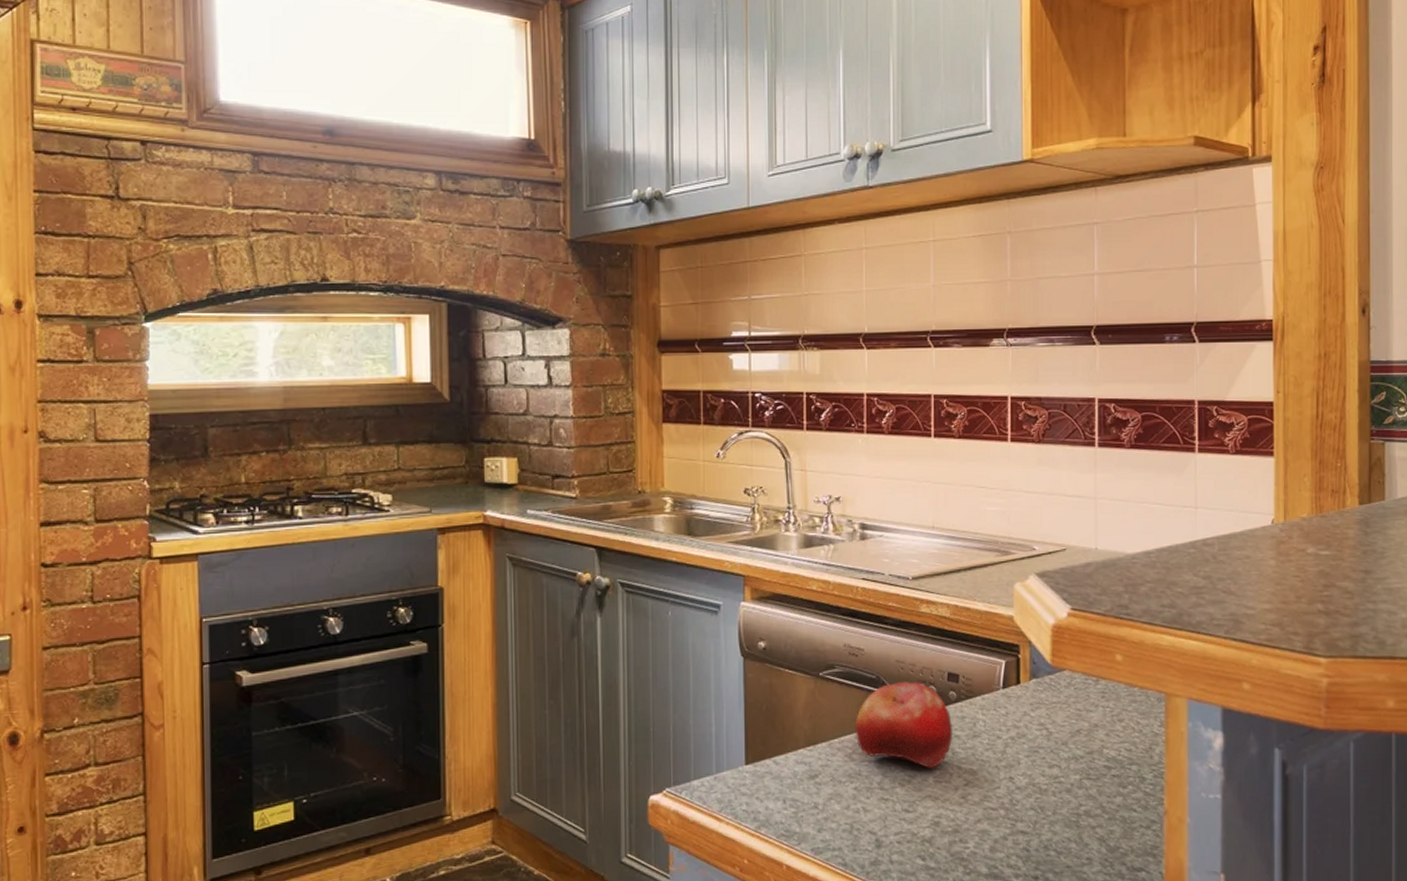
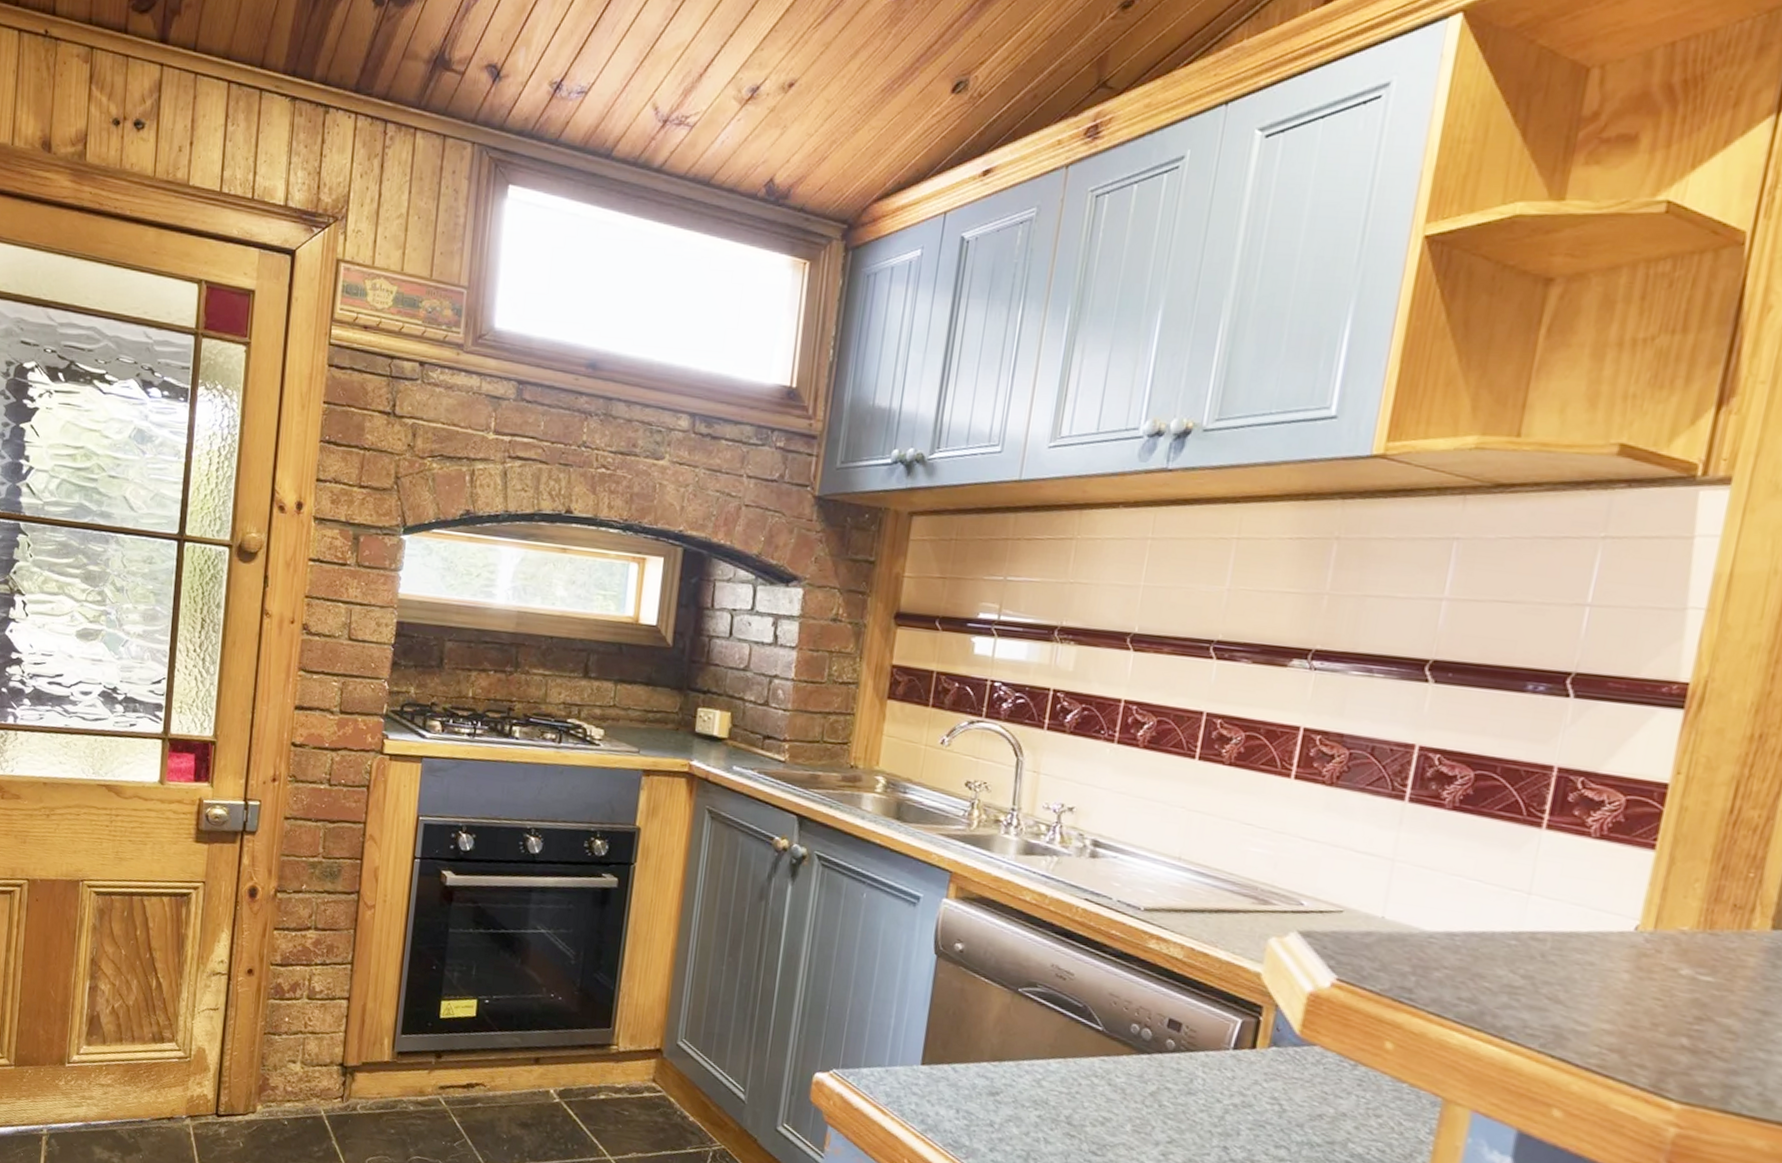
fruit: present [855,681,952,768] -> none [1048,1015,1165,1116]

